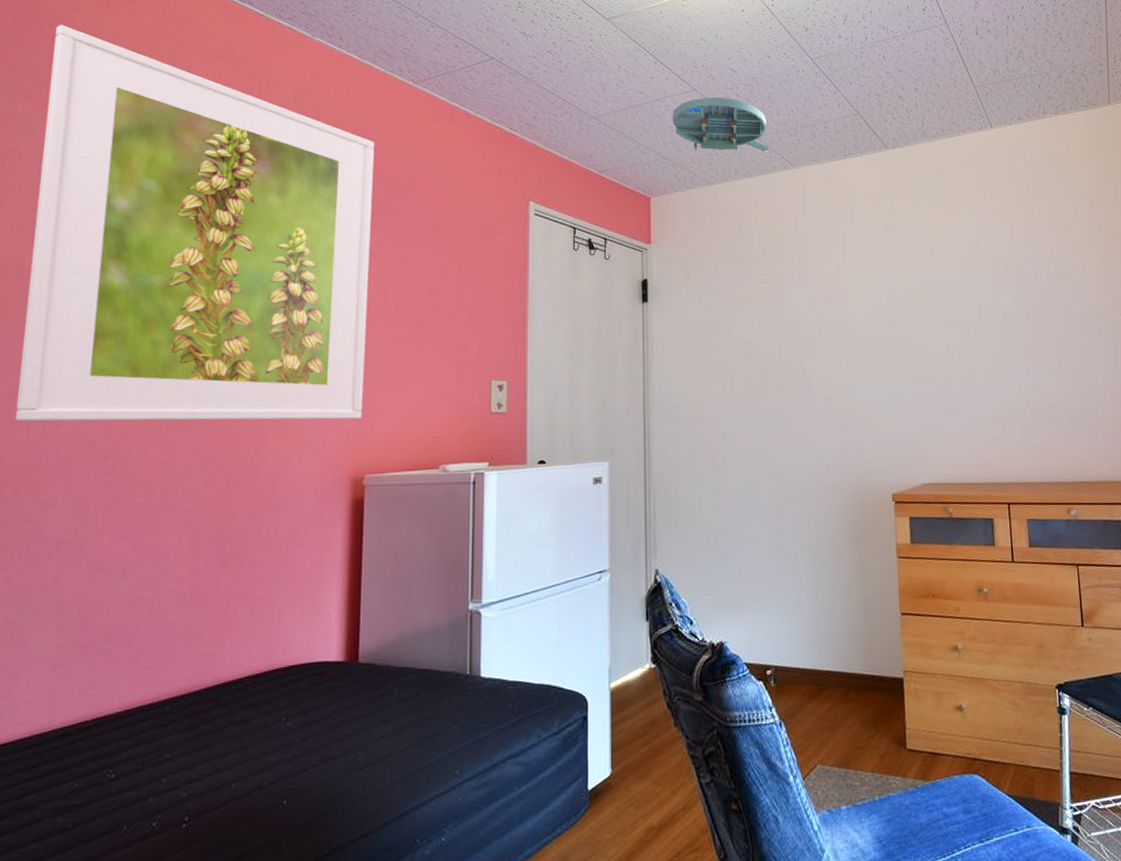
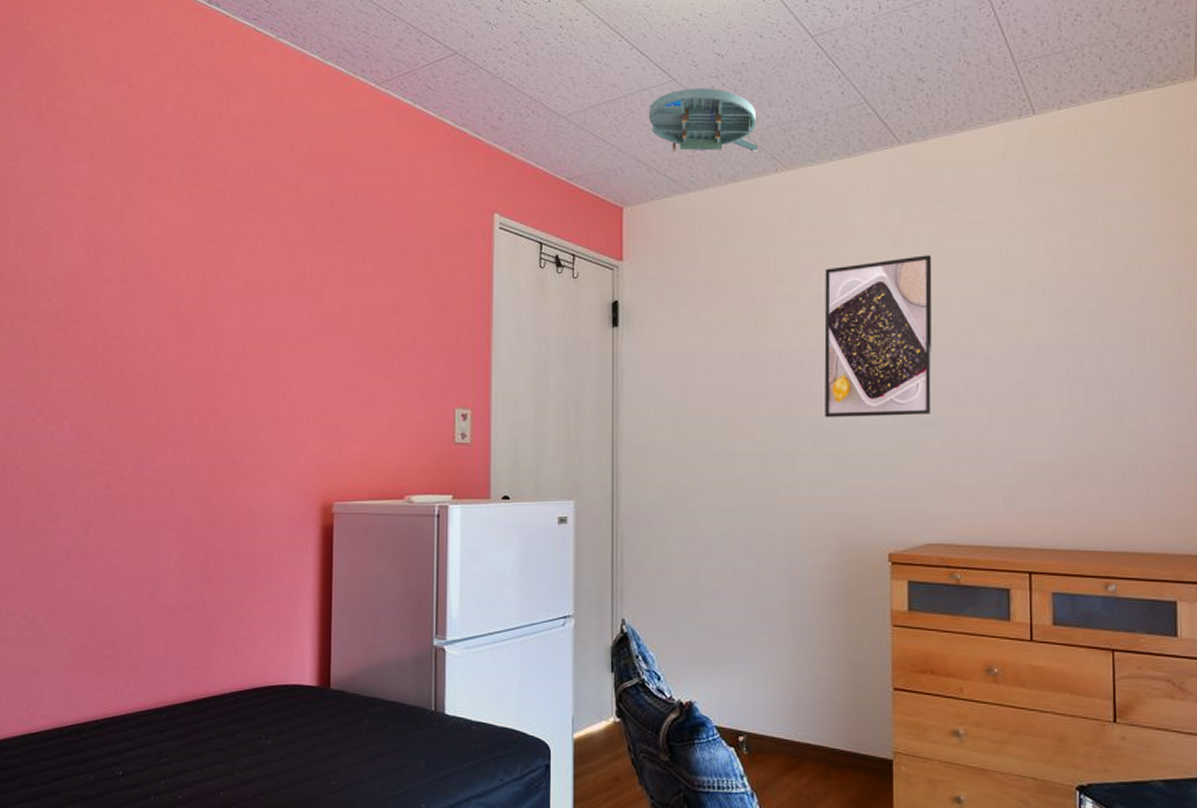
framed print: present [15,25,375,422] -> none [27,37,339,445]
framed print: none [829,240,923,378] -> present [824,255,933,417]

